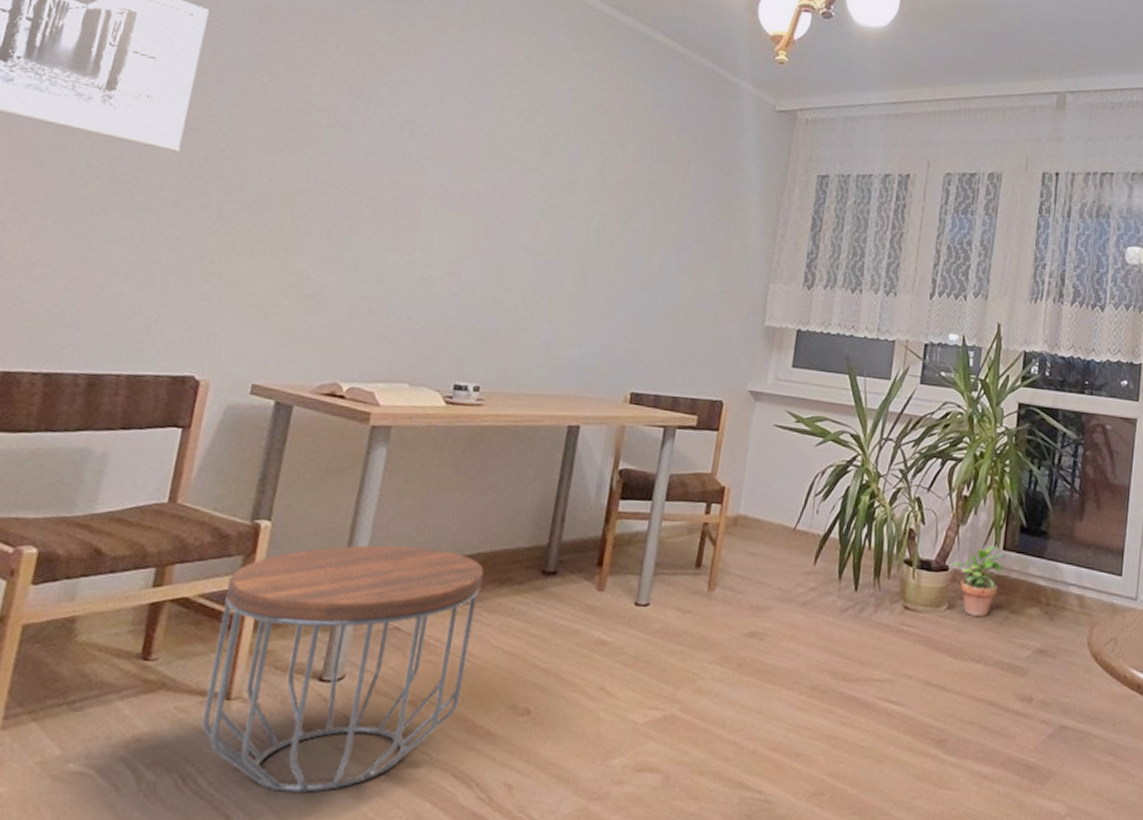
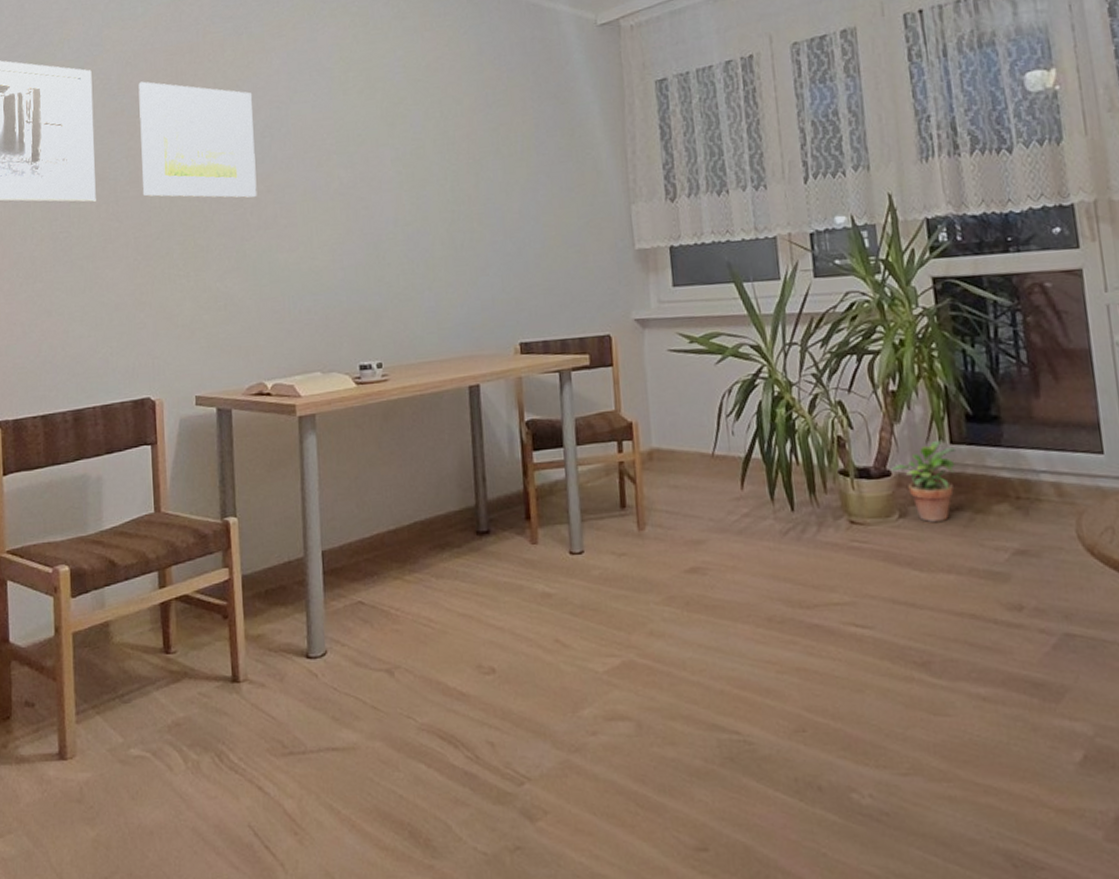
side table: present [201,545,484,793] -> none [215,523,430,762]
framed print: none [240,37,398,189] -> present [138,81,257,198]

